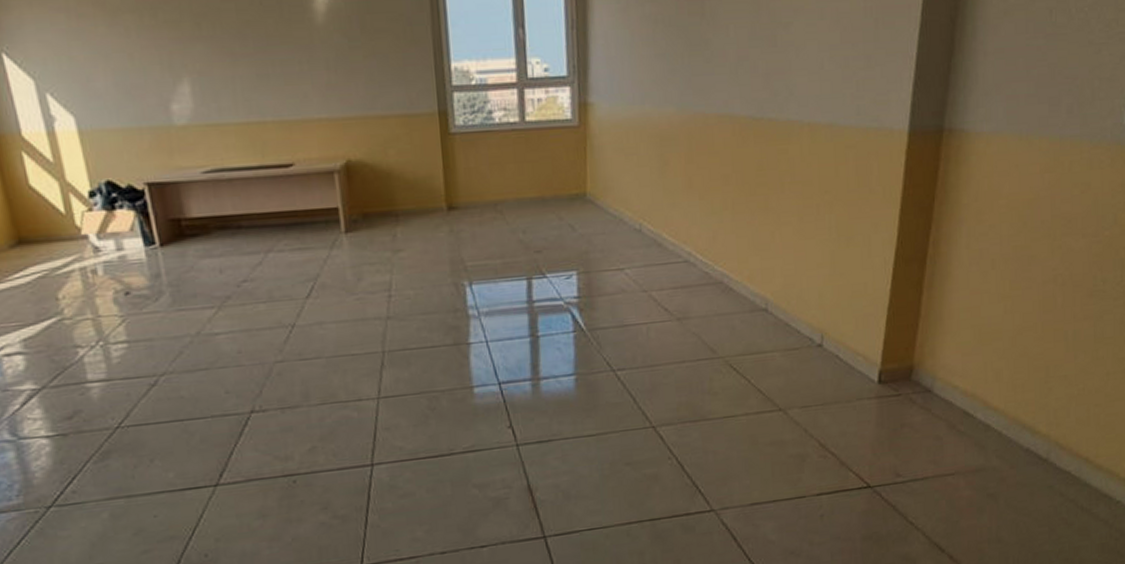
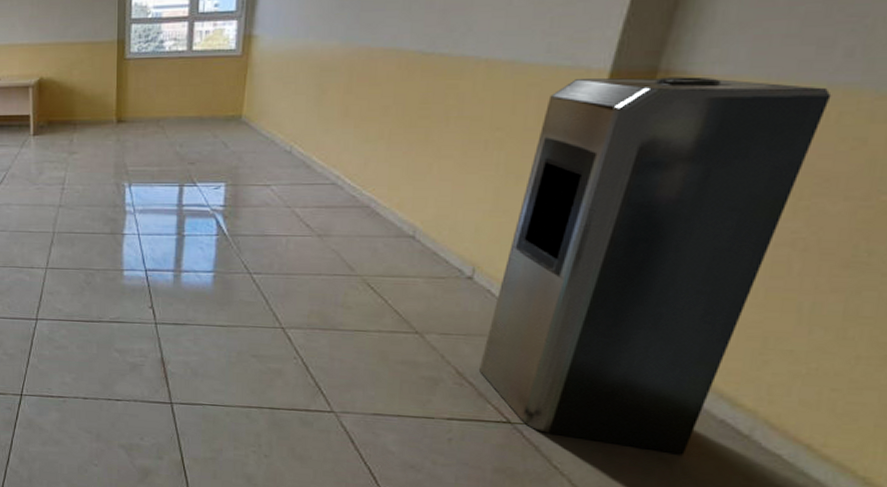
water dispenser: none [838,134,1063,492] -> present [479,76,832,455]

